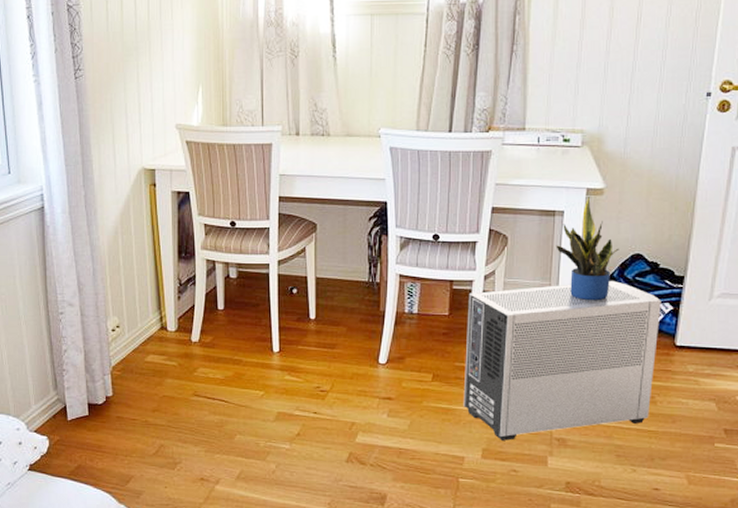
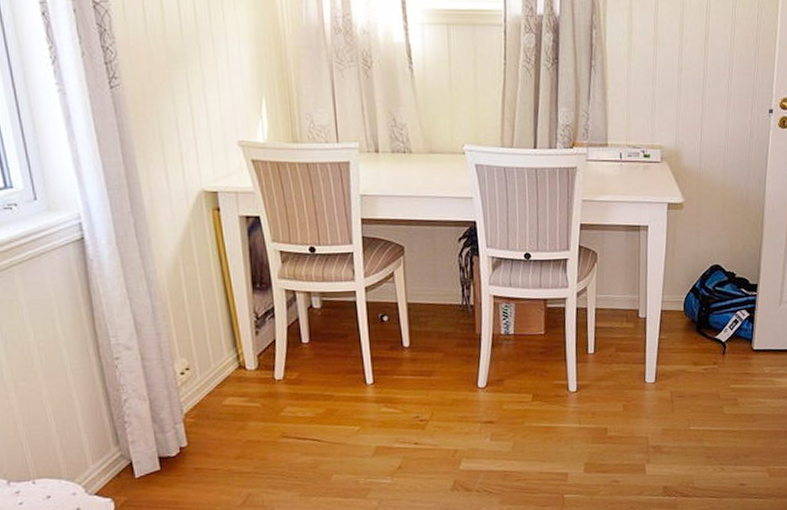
air purifier: present [463,281,661,441] -> none [562,292,739,453]
potted plant: present [556,196,619,301] -> none [642,210,700,312]

